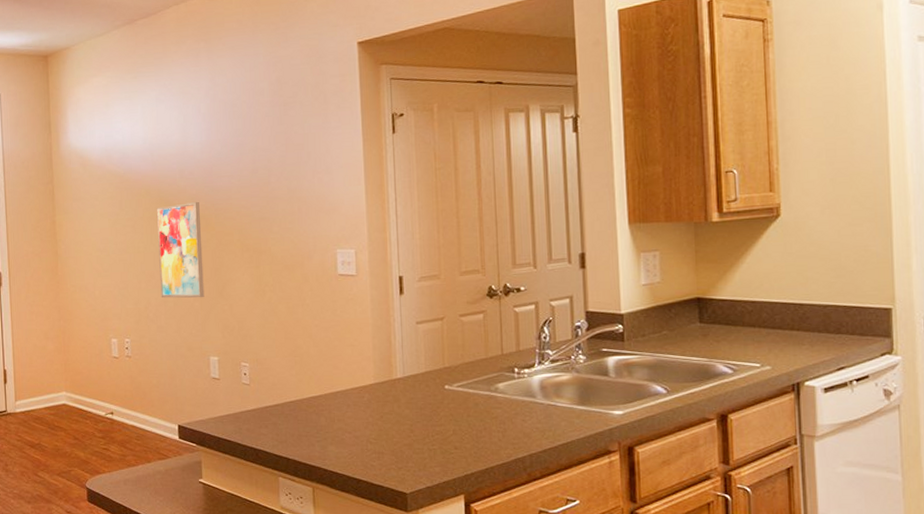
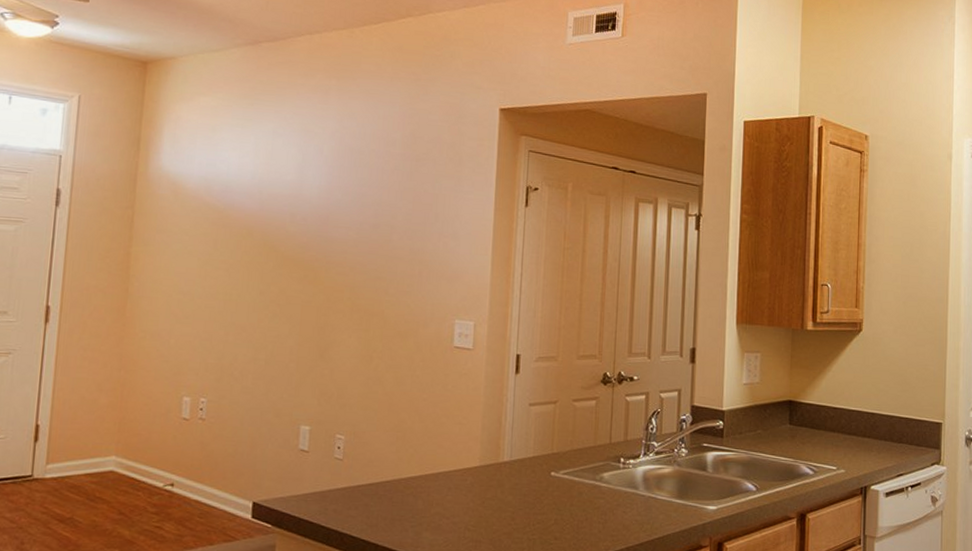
wall art: present [157,201,204,298] -> none [250,250,309,359]

